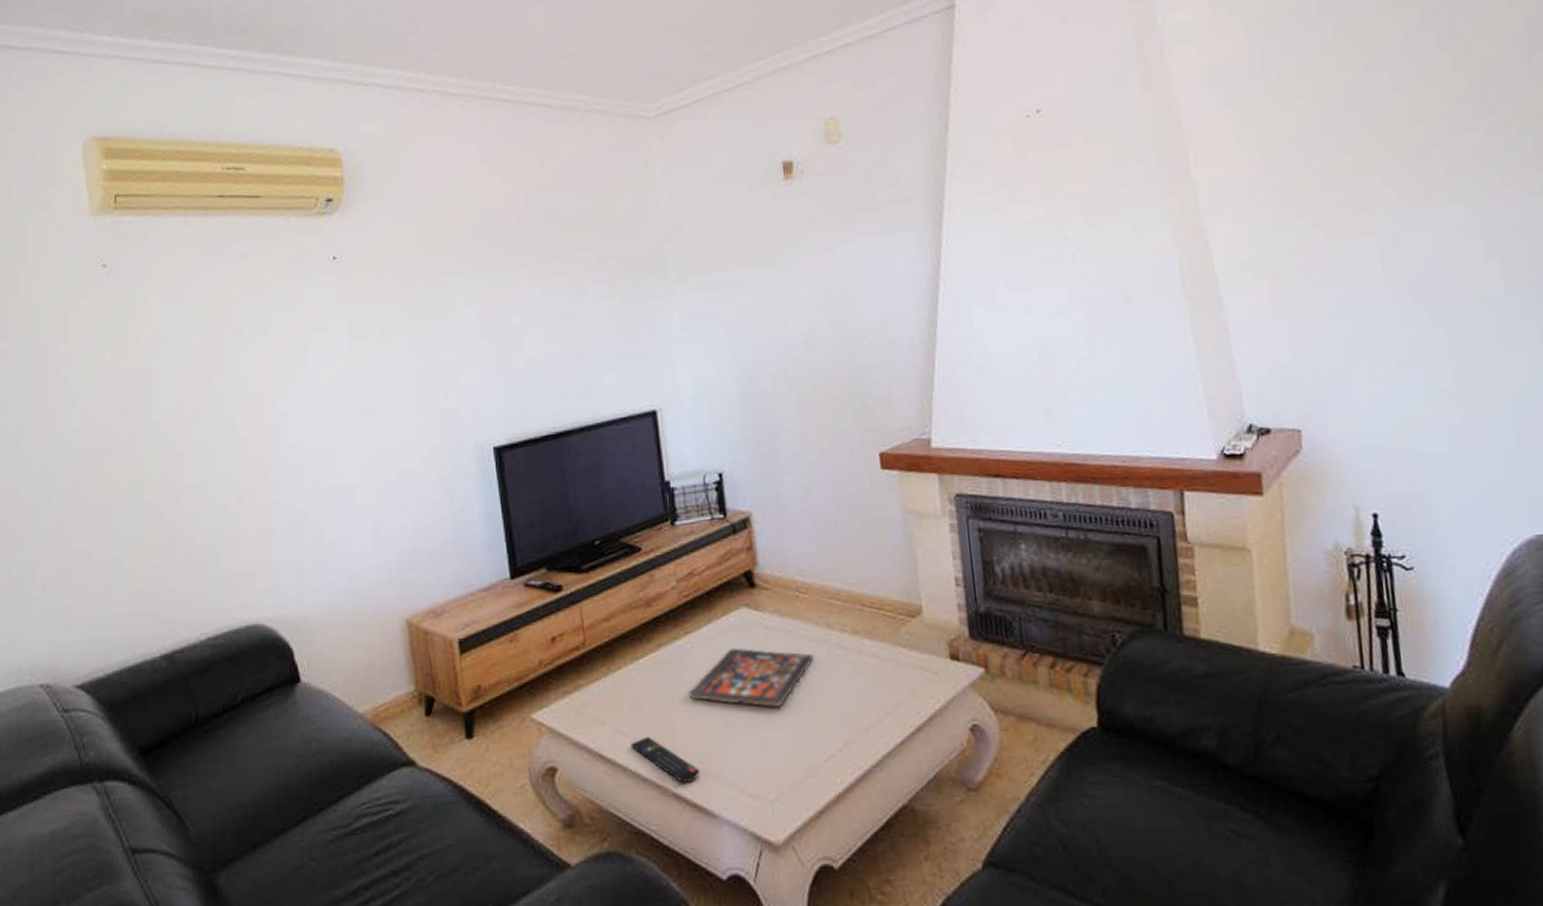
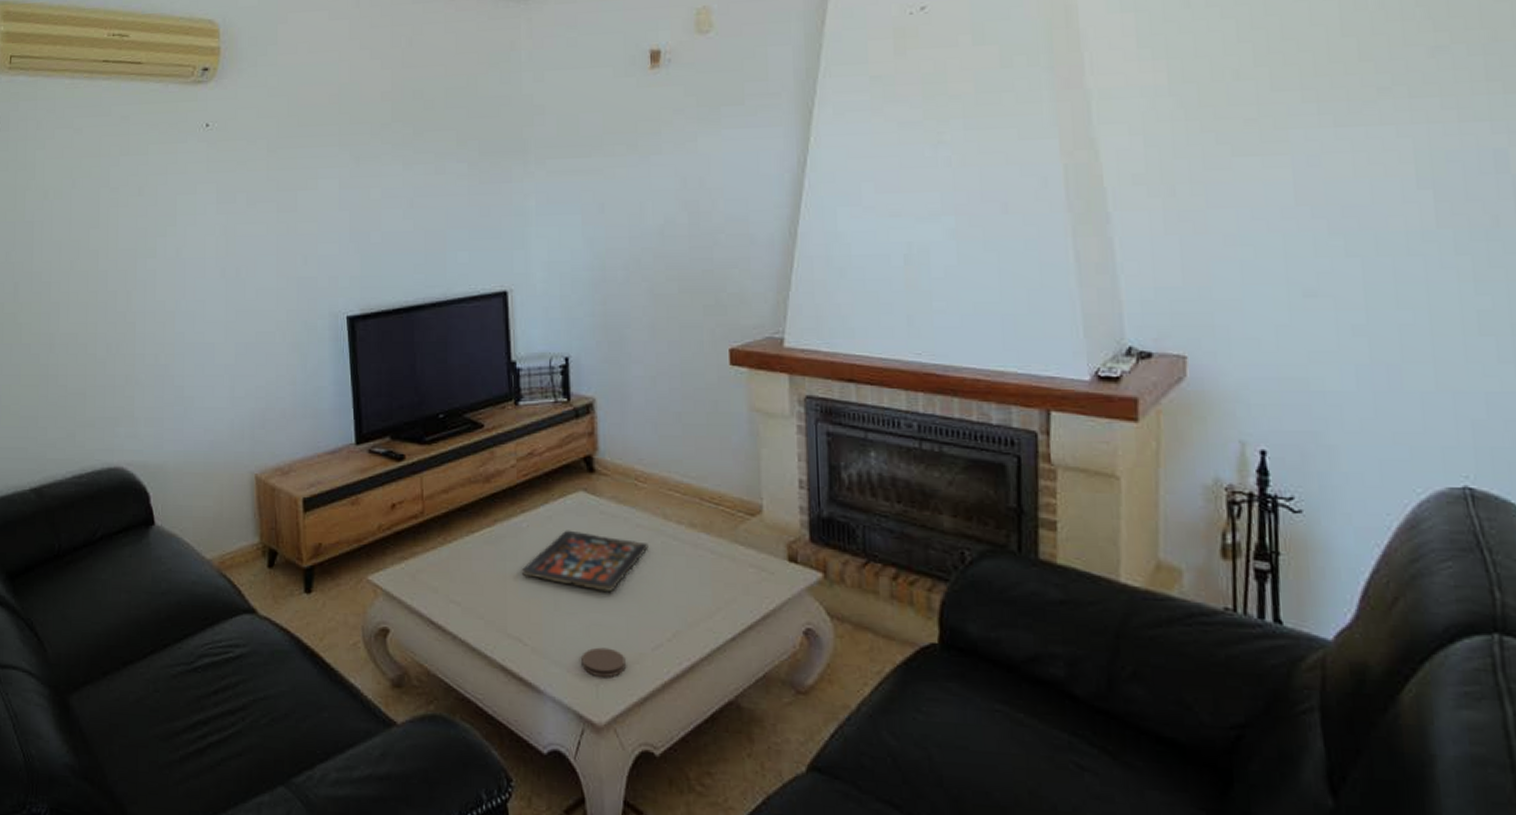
remote control: present [630,736,699,783] -> none [461,608,527,656]
coaster: none [755,764,799,794] -> present [582,647,626,677]

